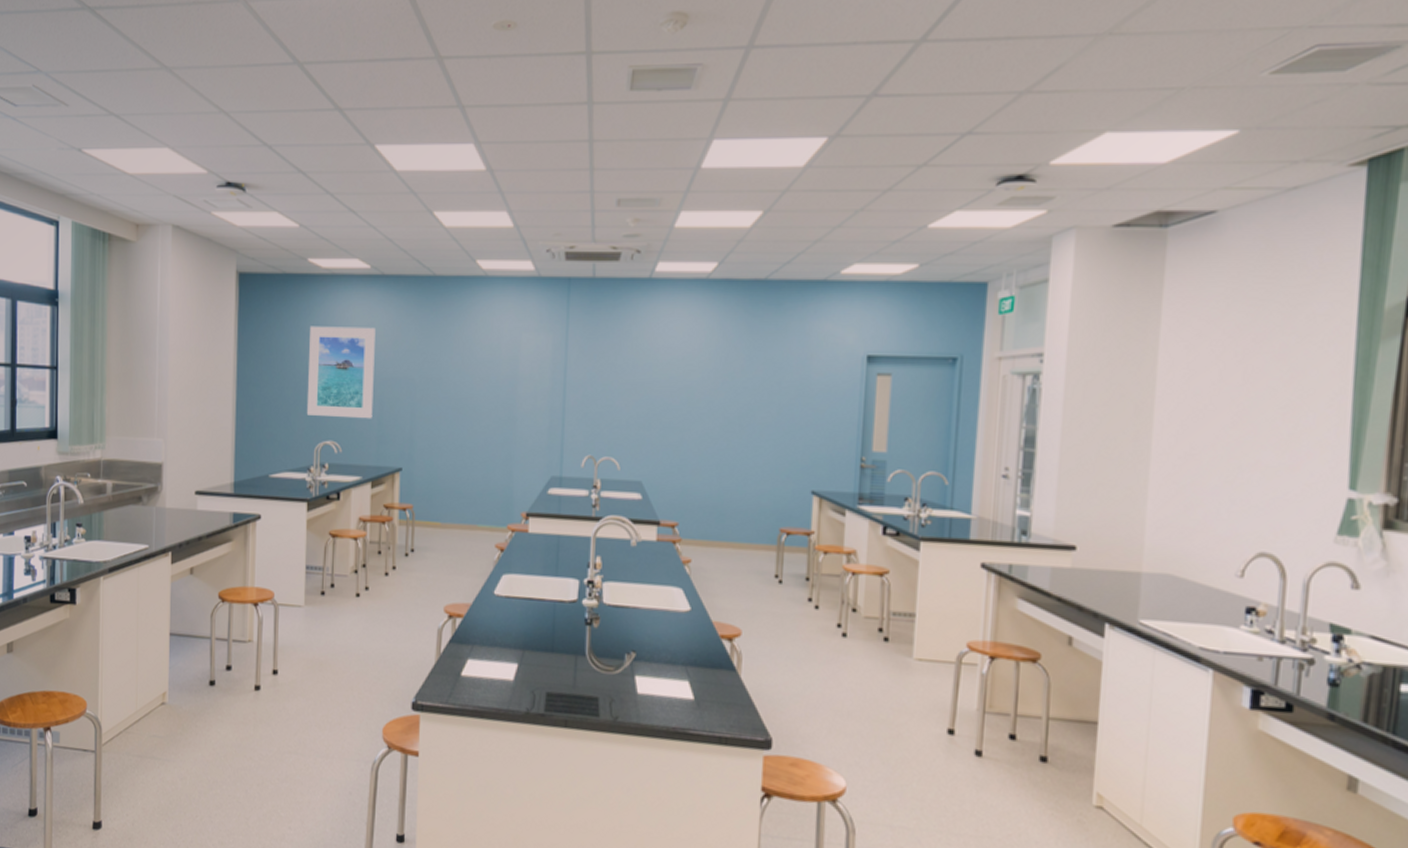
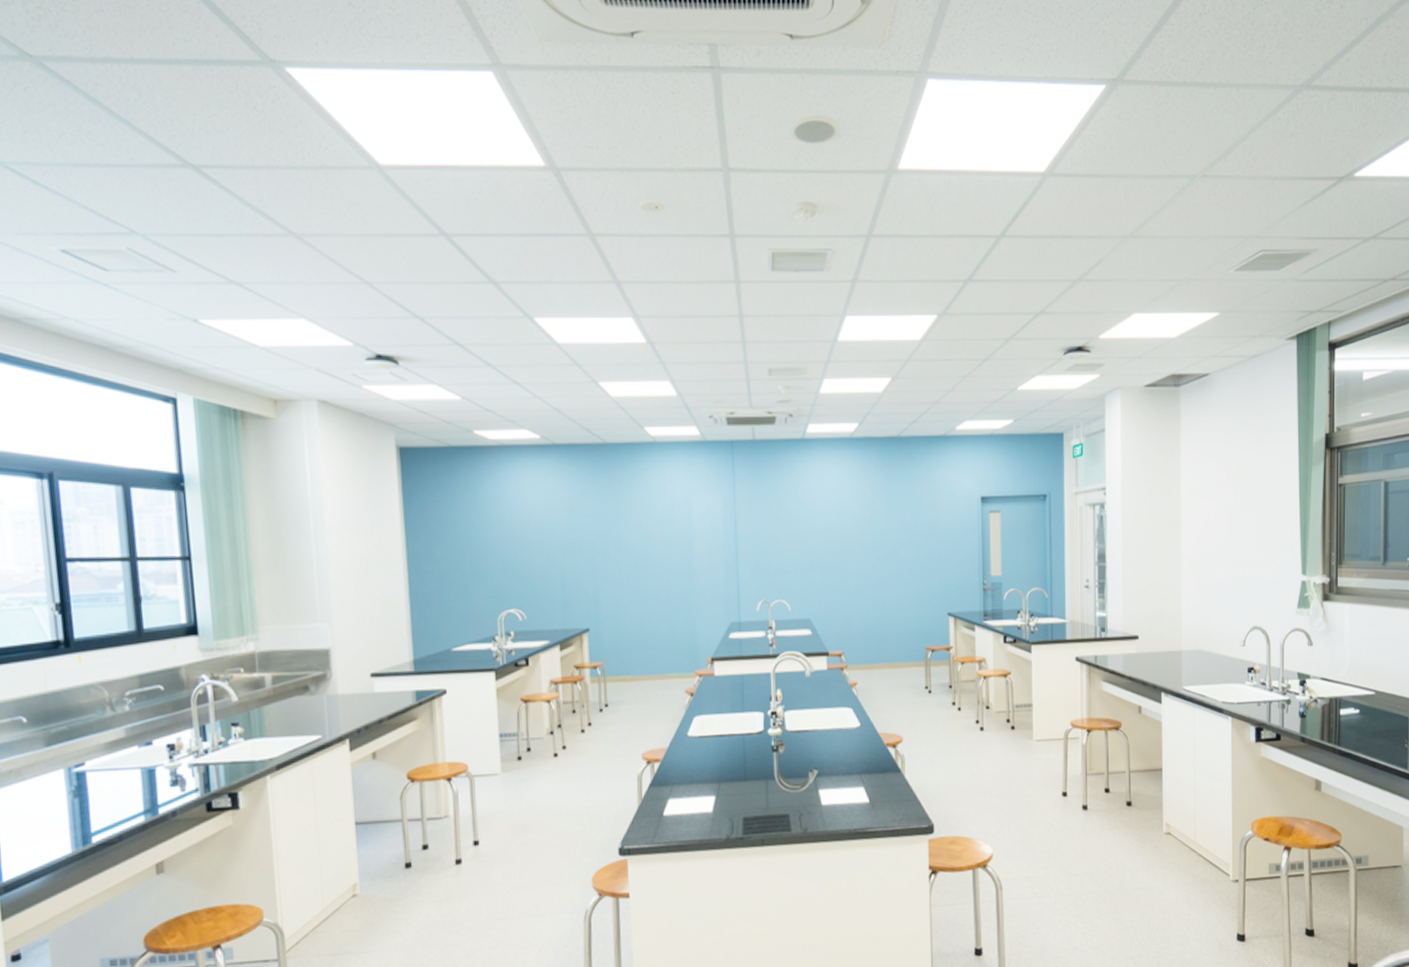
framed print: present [306,326,376,419] -> none [482,495,555,586]

